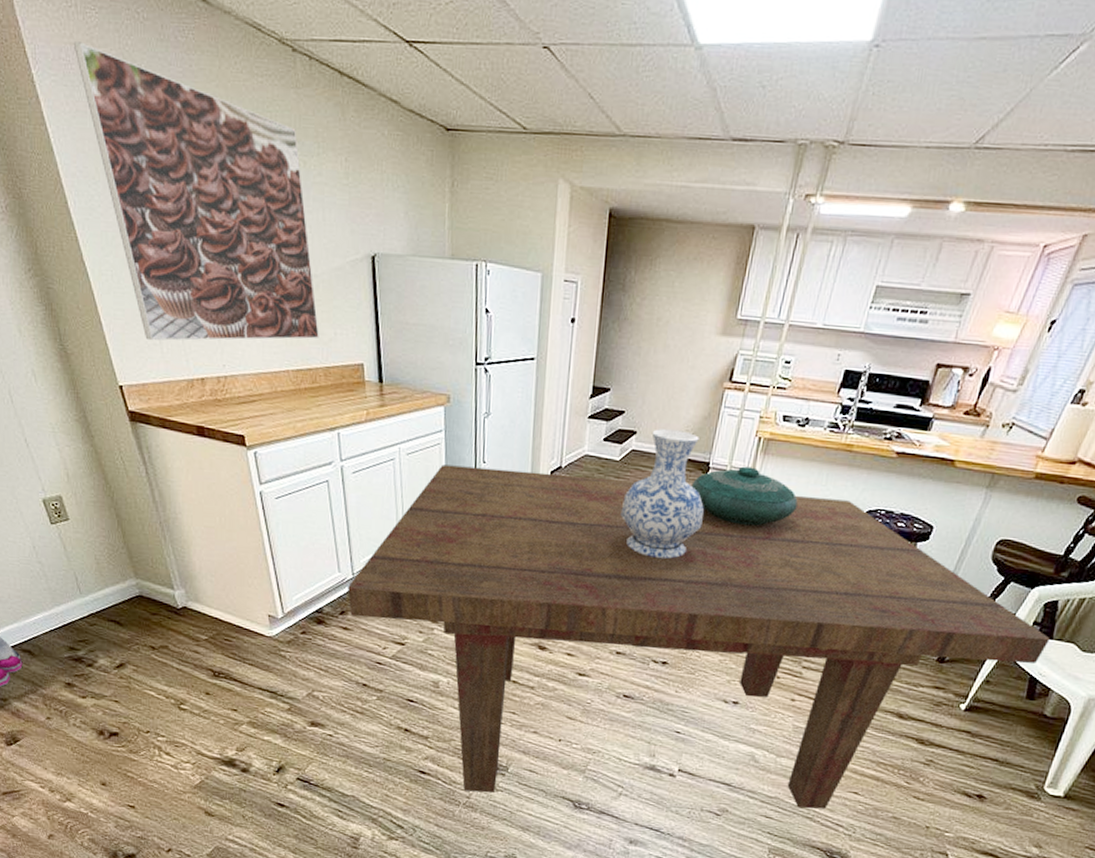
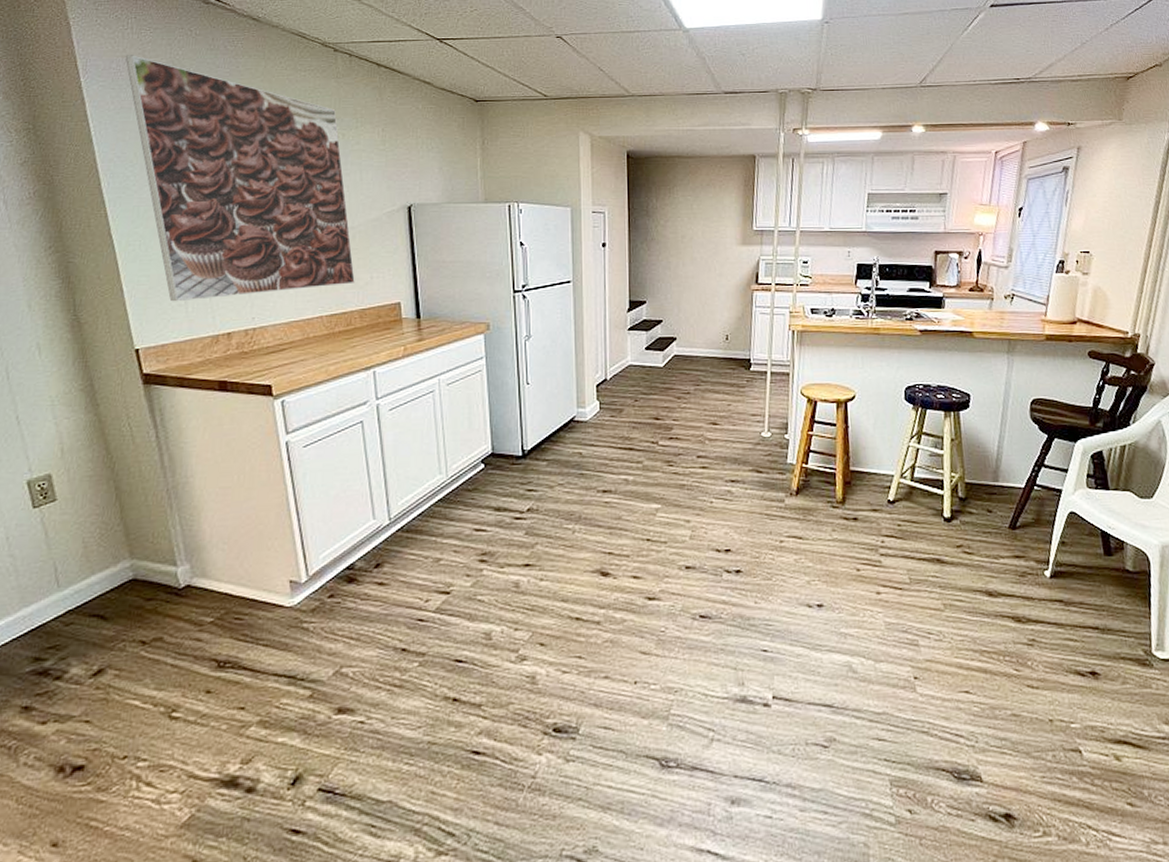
dining table: present [348,464,1050,809] -> none [384,379,1107,769]
vase: present [620,429,704,559] -> none [671,332,753,459]
decorative bowl: present [691,466,798,526] -> none [736,358,841,415]

